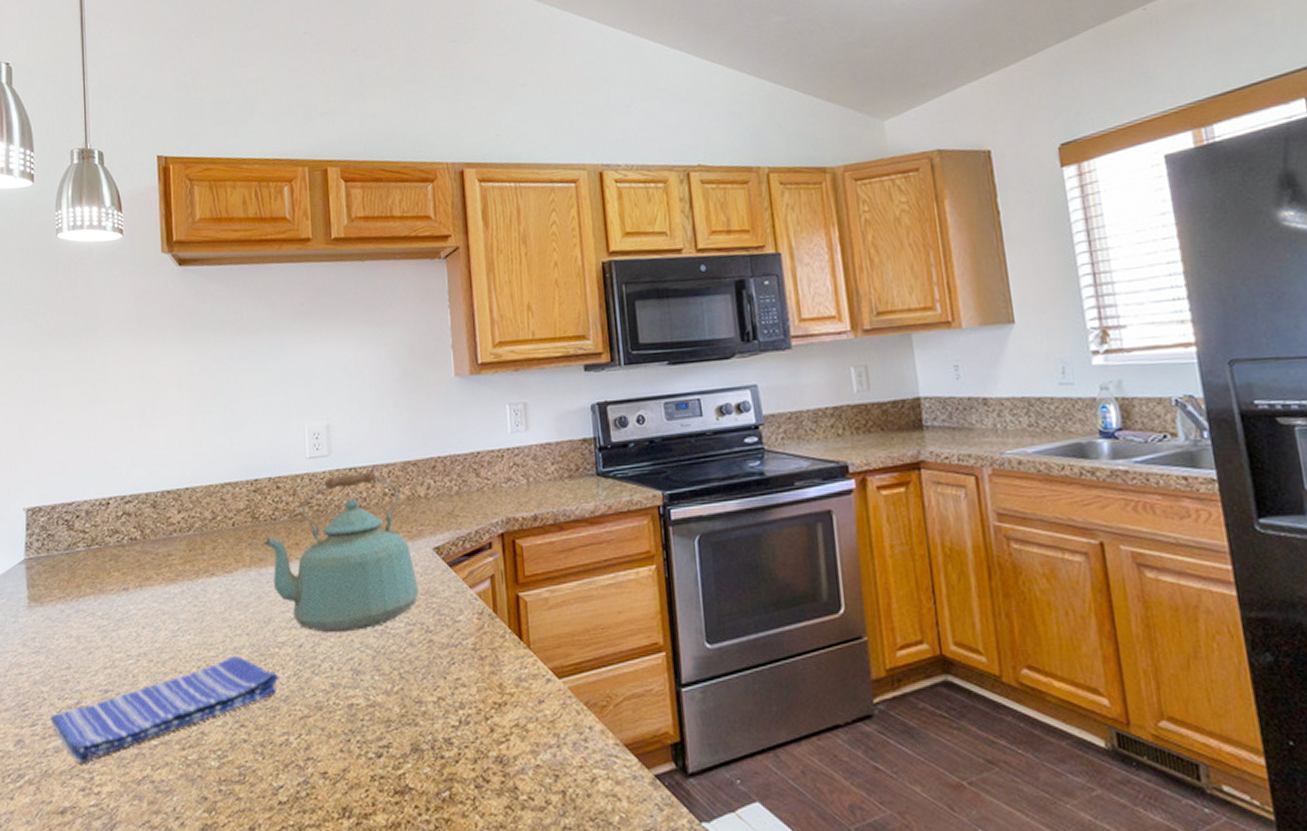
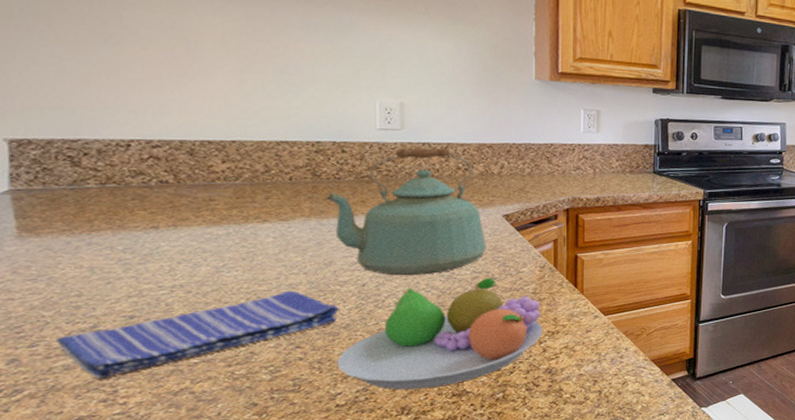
fruit bowl: none [278,630,488,784] -> present [336,278,542,390]

